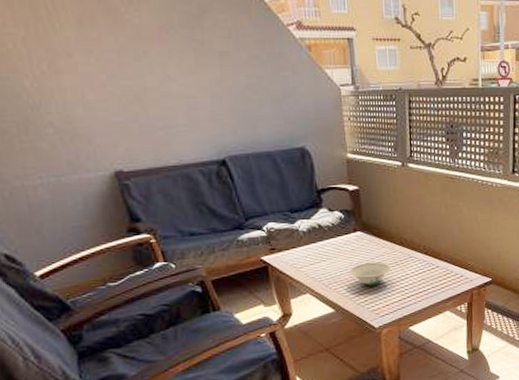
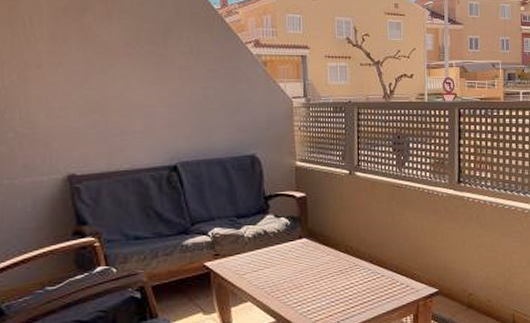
bowl: present [349,261,391,286] -> none [292,269,335,295]

